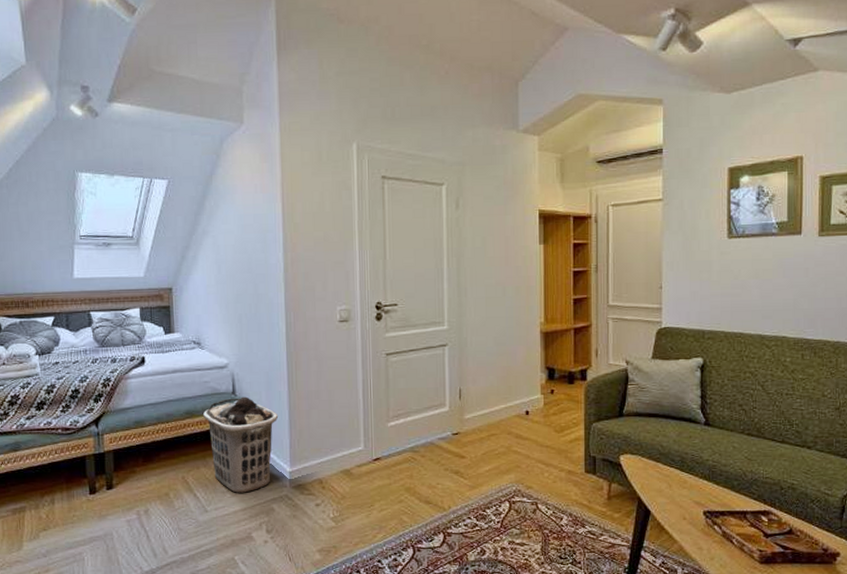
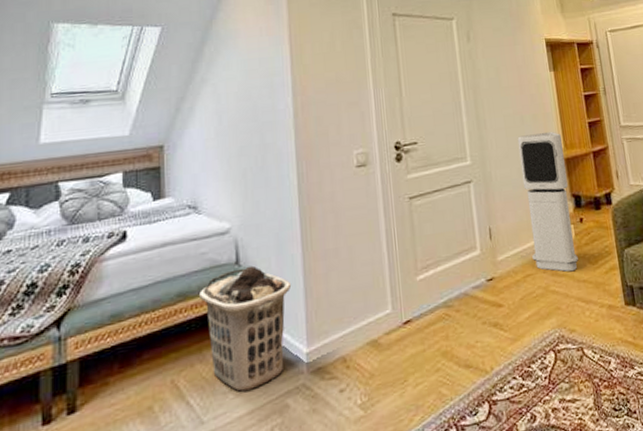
air purifier: none [497,304,544,437] -> present [517,131,578,272]

